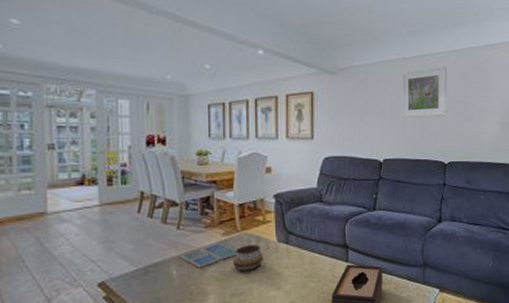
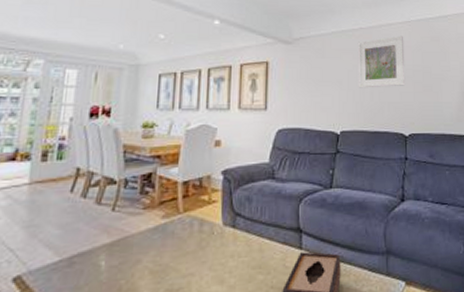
drink coaster: present [180,244,237,268] -> none [111,228,177,258]
decorative bowl: present [233,245,263,272] -> none [171,229,206,263]

